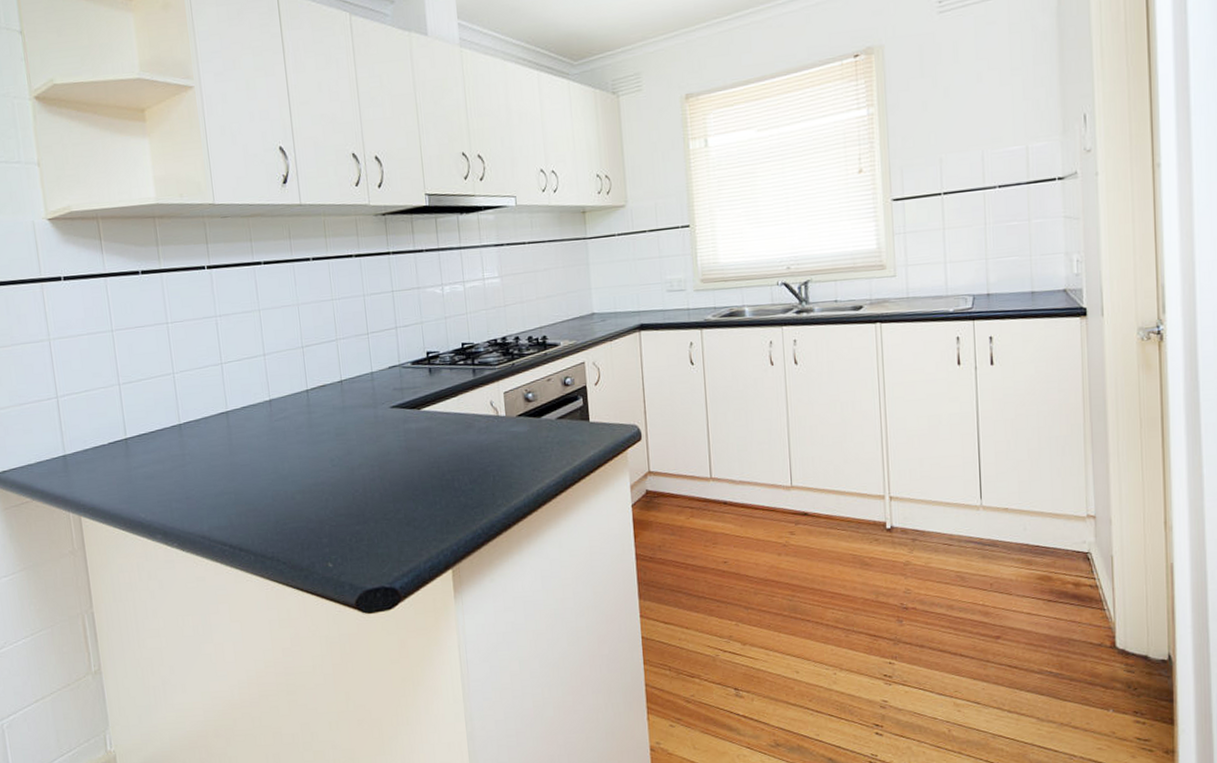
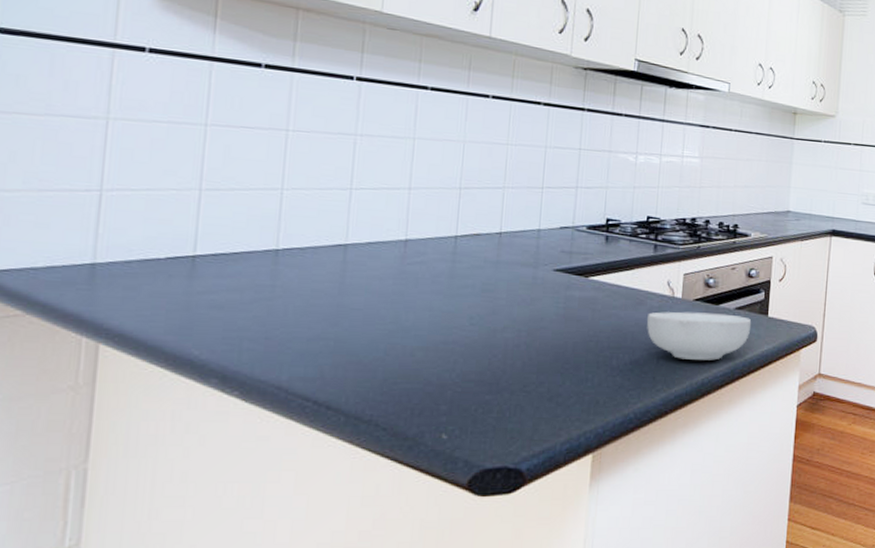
cereal bowl: none [477,425,575,474] -> present [646,311,752,361]

